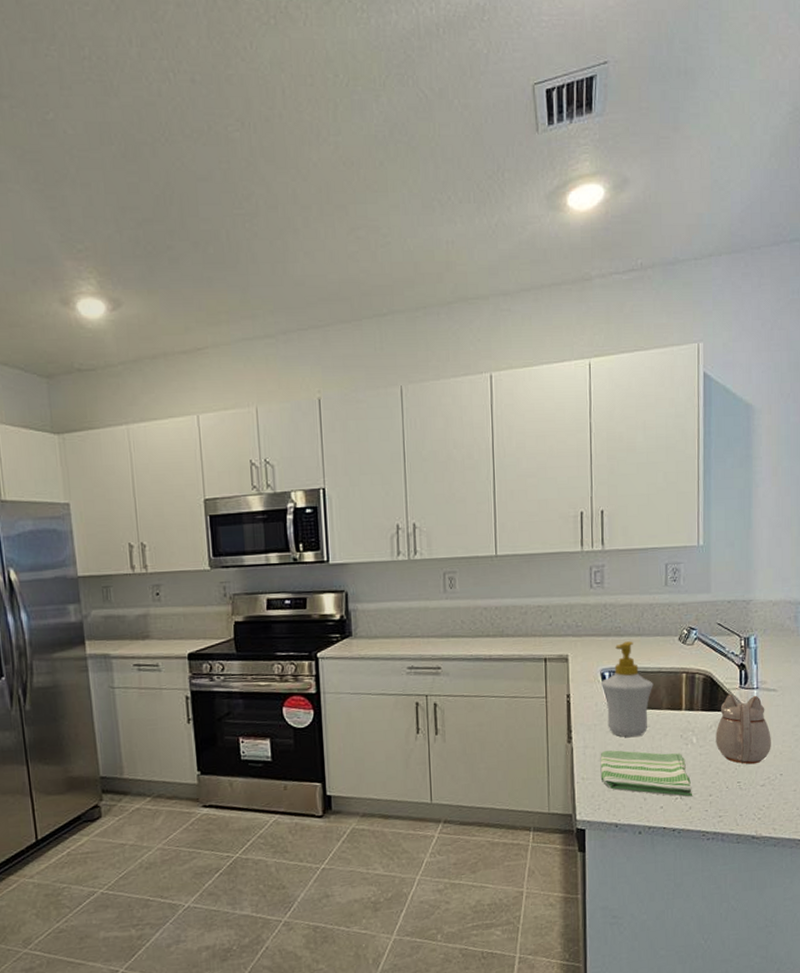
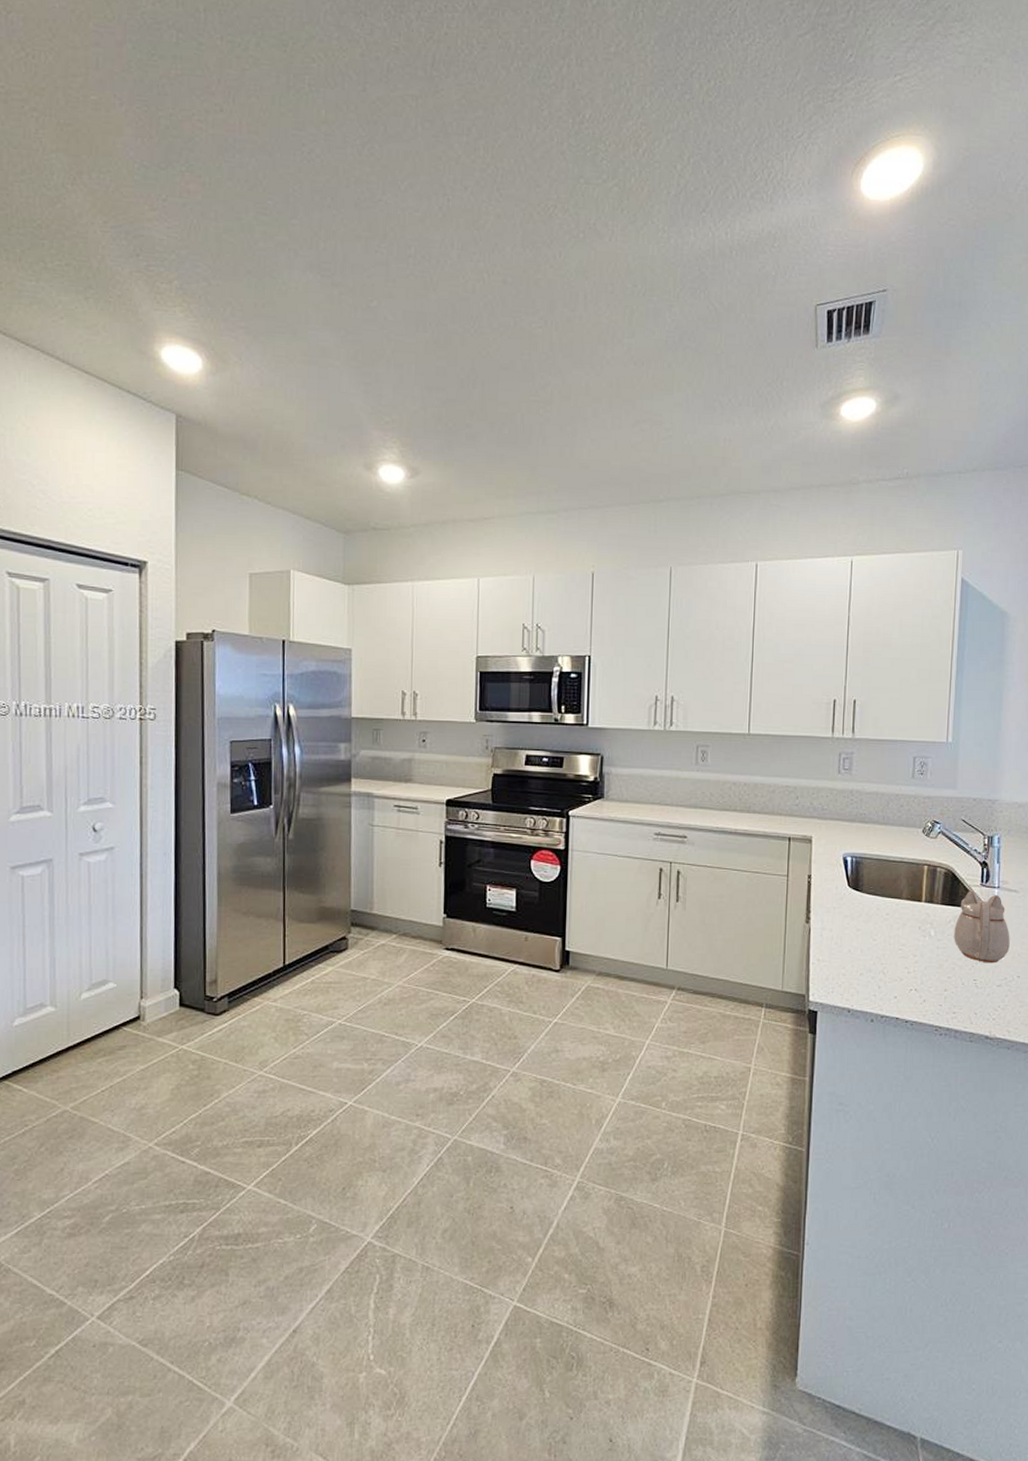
soap bottle: present [600,641,653,738] -> none [842,829,895,924]
dish towel: present [600,750,693,797] -> none [836,935,928,990]

